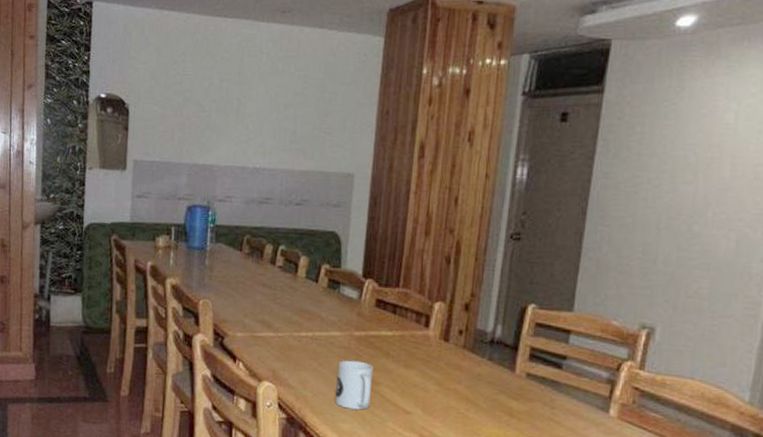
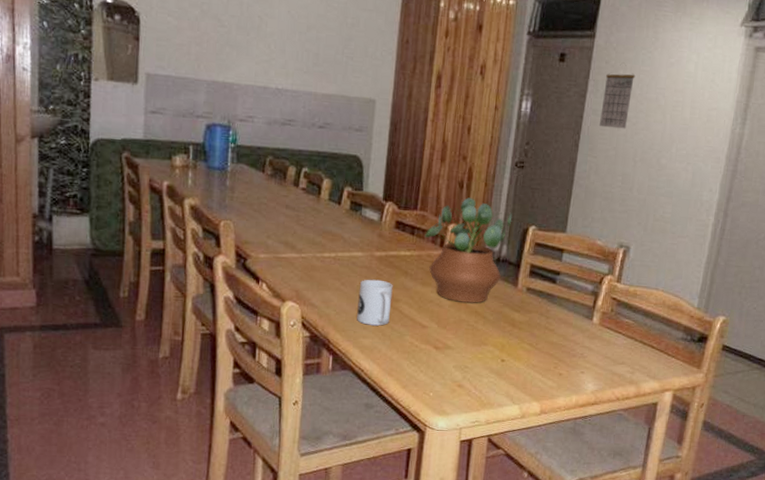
potted plant: none [408,273,508,390] -> present [425,197,513,304]
calendar: none [612,120,657,193] -> present [599,64,636,129]

